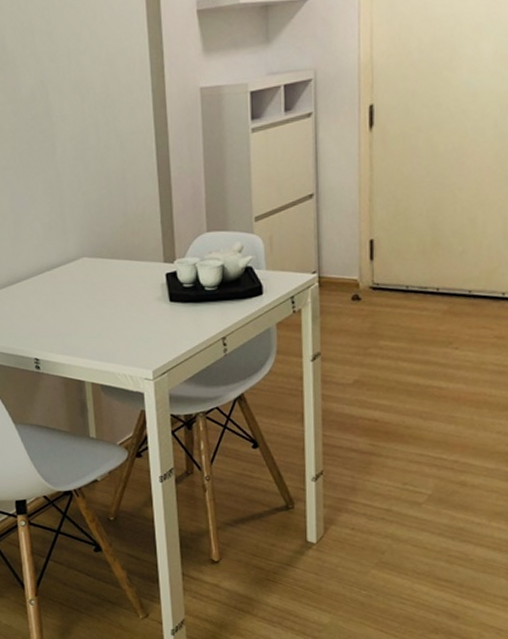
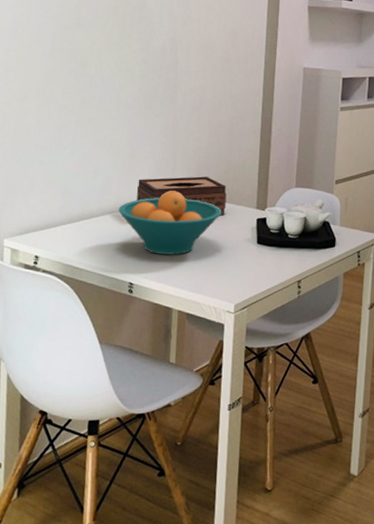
fruit bowl: none [11,254,125,326] -> present [118,191,222,255]
tissue box: none [27,234,129,276] -> present [137,176,227,216]

